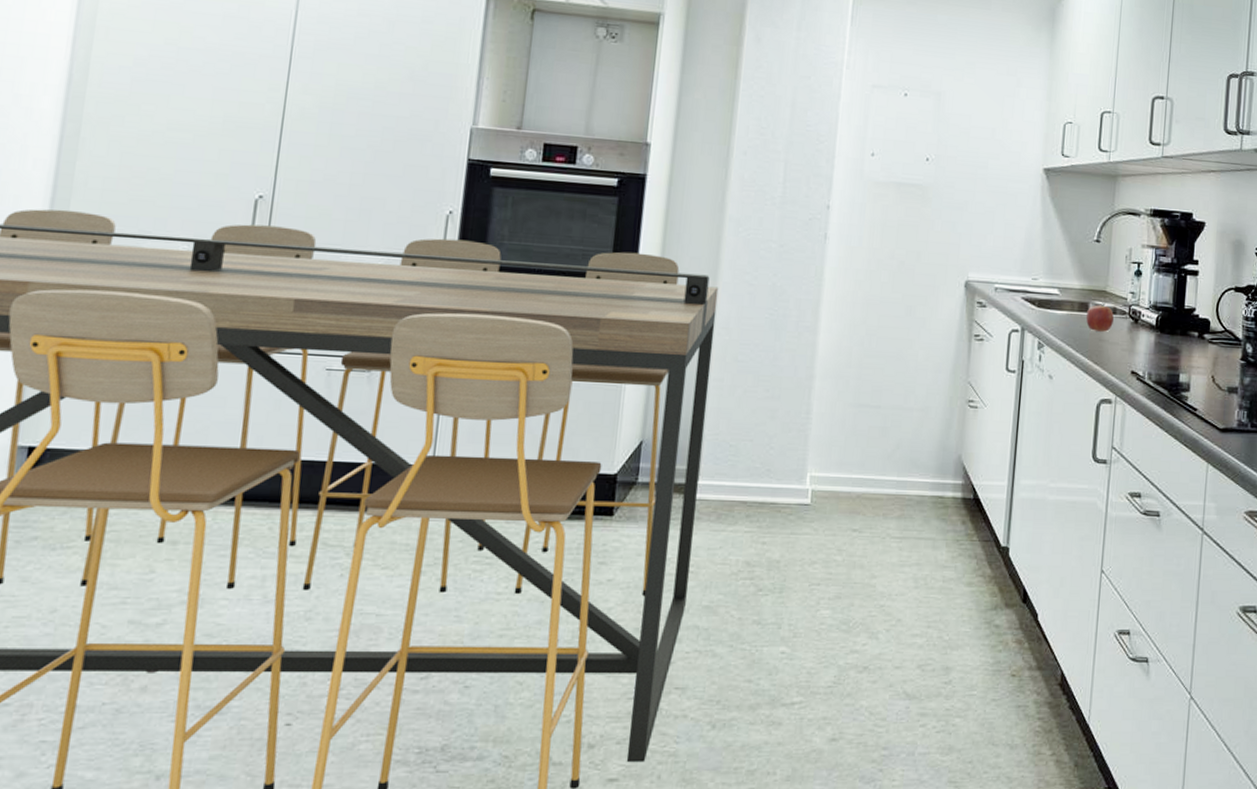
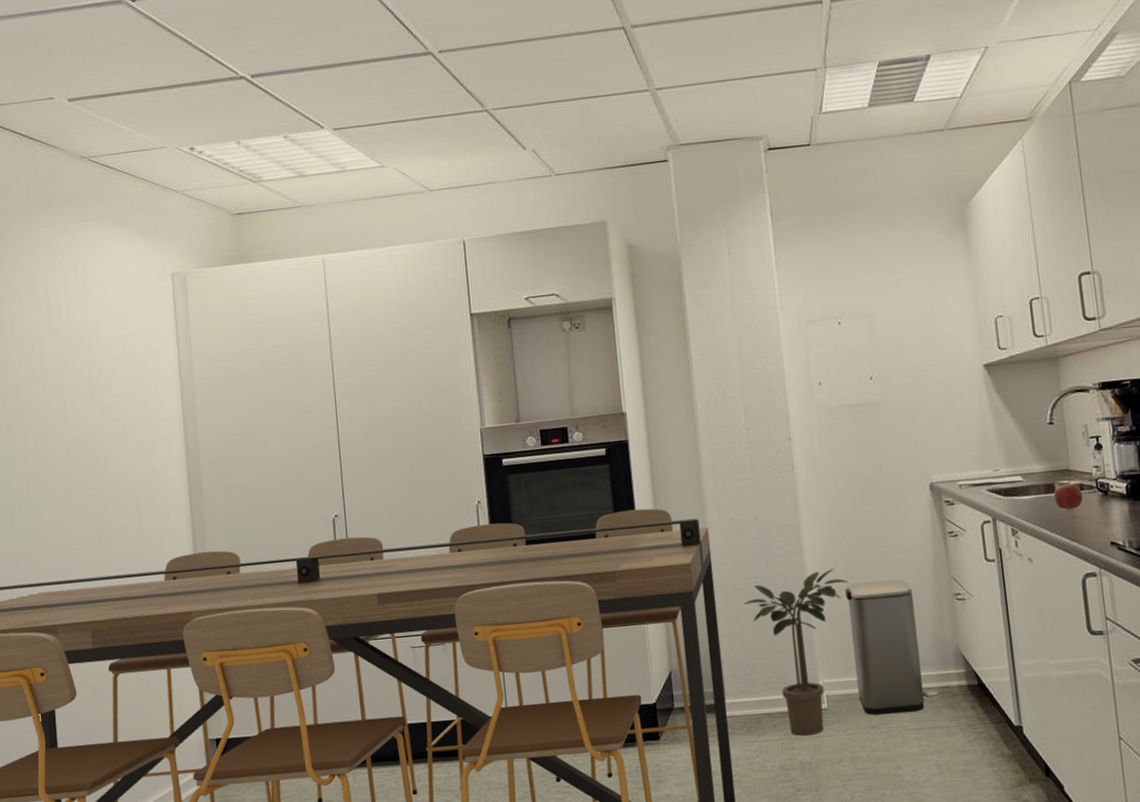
potted plant: none [740,354,861,531] -> present [743,569,849,736]
pedal bin: none [846,373,932,519] -> present [844,579,939,715]

